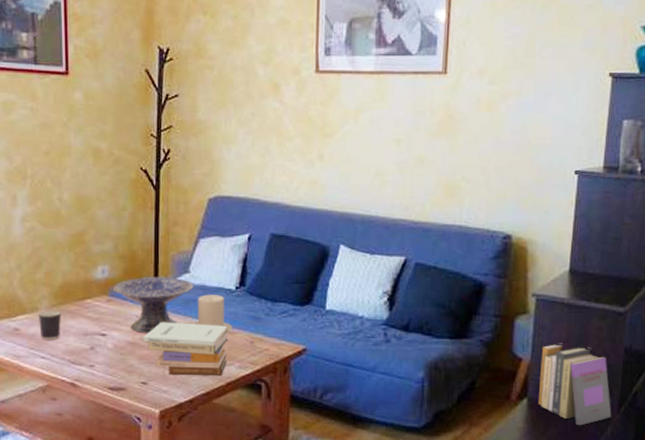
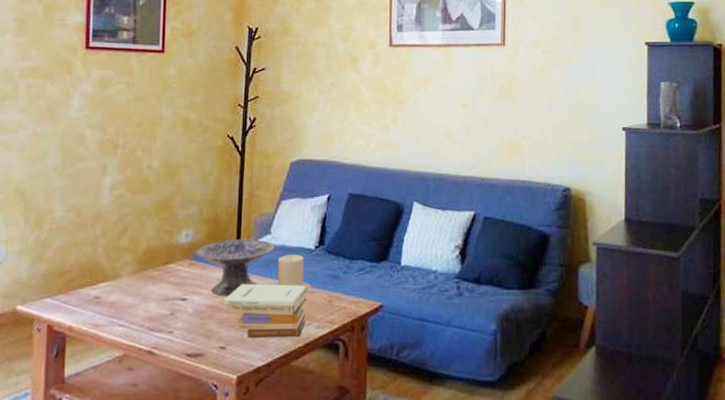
mug: present [39,310,62,340] -> none [120,277,144,307]
books: present [537,343,612,426] -> none [605,289,676,372]

